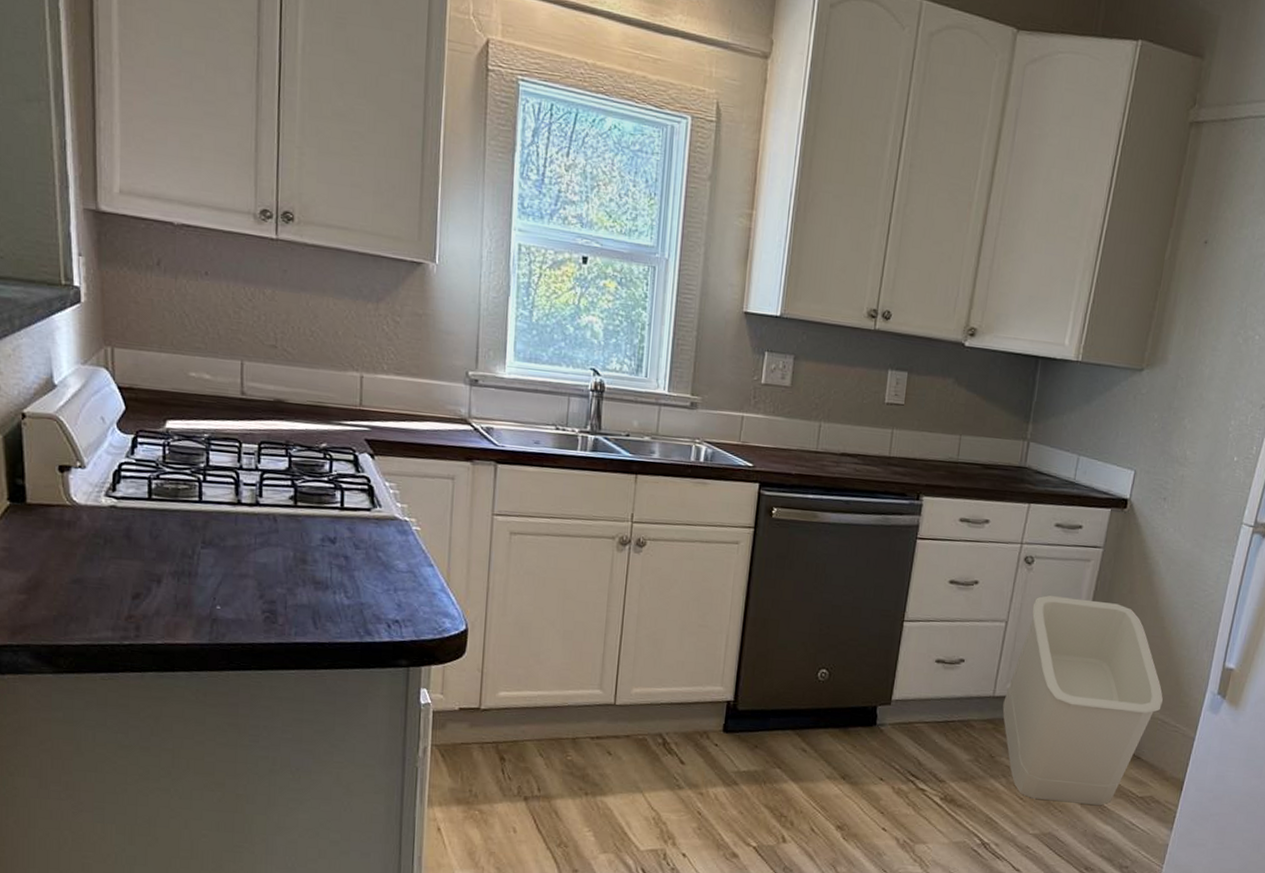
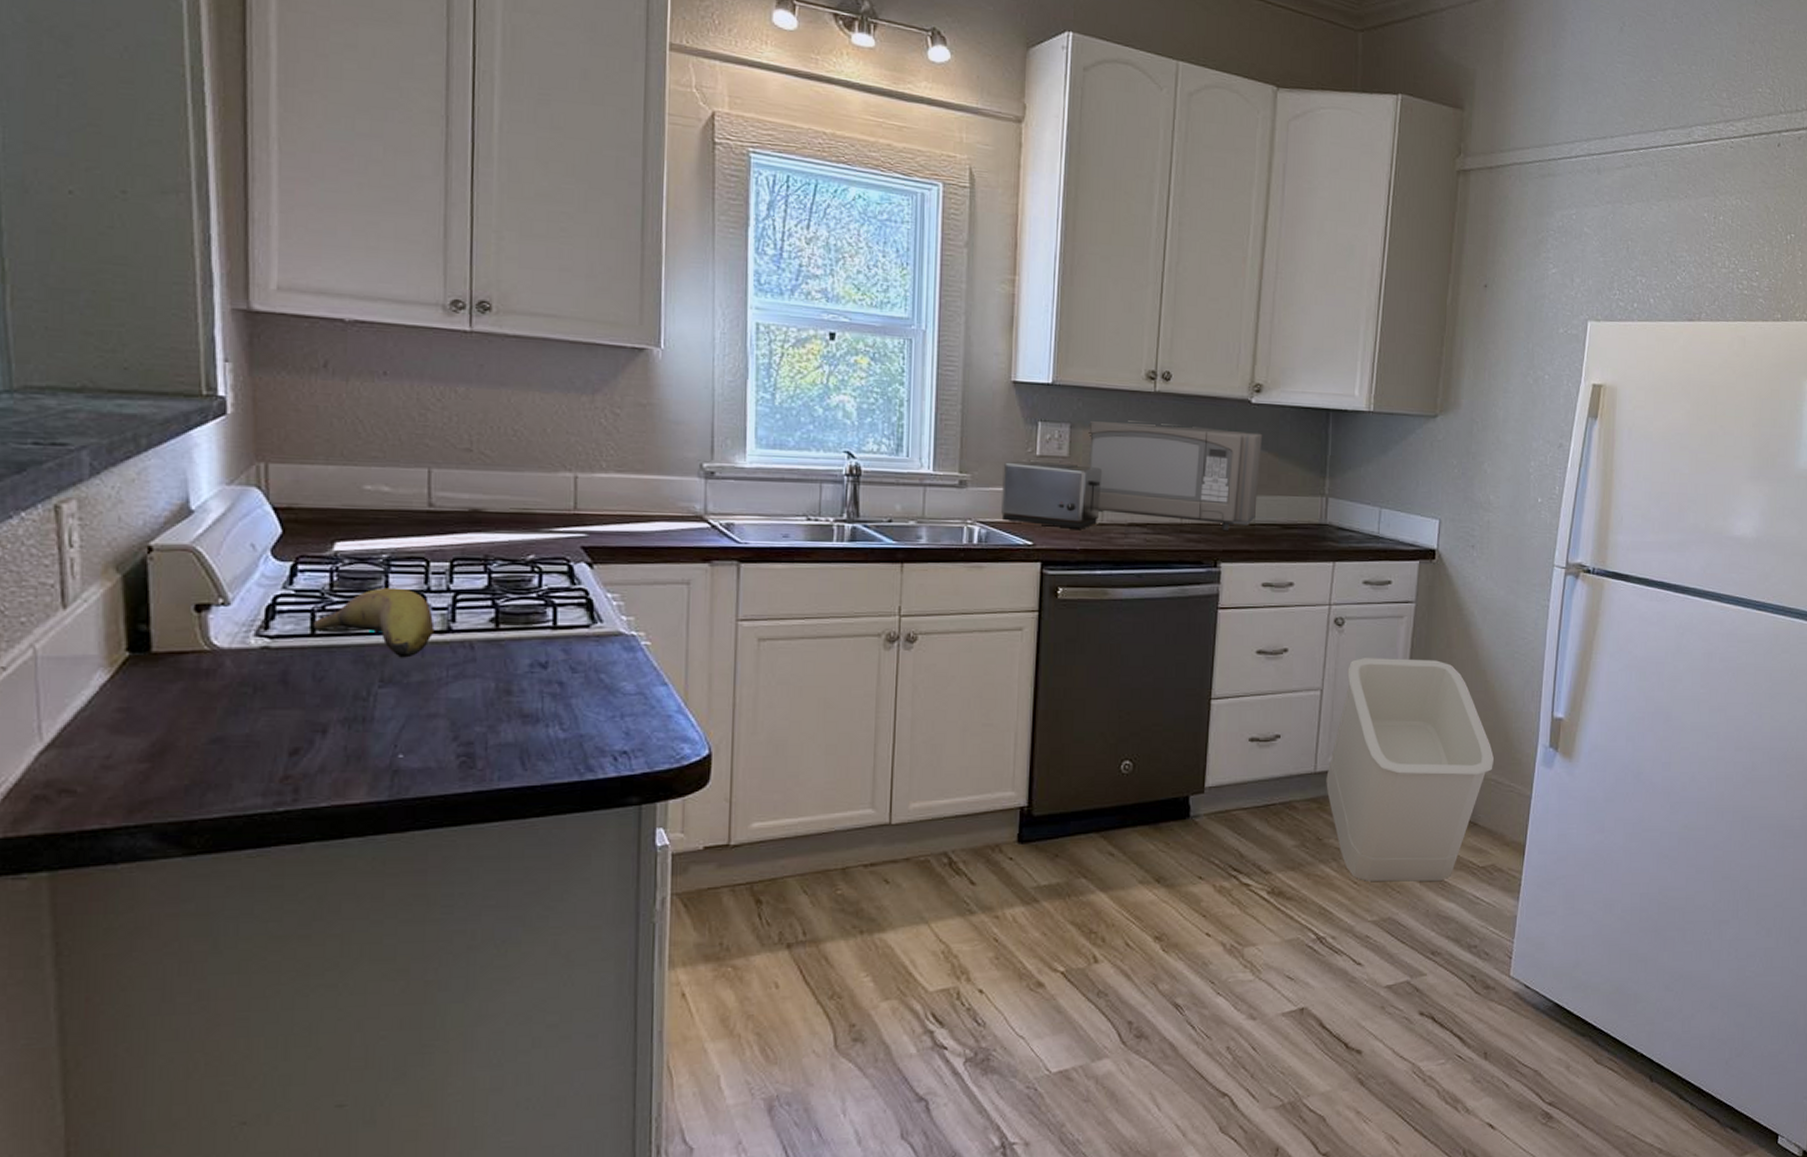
fruit: none [150,463,246,525] -> present [314,587,435,658]
toaster: none [725,386,821,455] -> present [1000,460,1103,529]
microwave: none [788,354,972,466] -> present [1066,420,1262,530]

